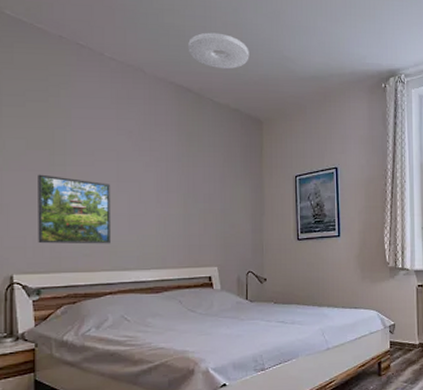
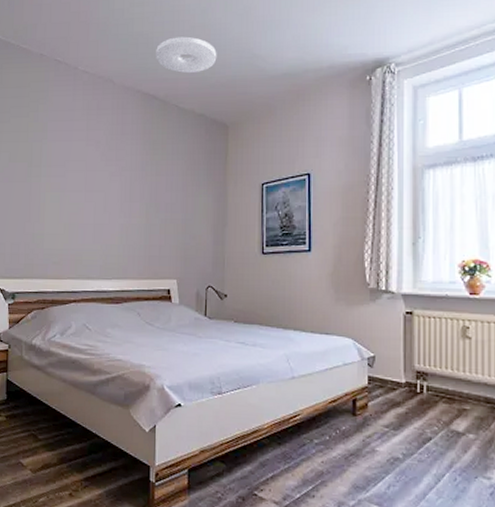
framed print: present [38,174,110,244] -> none [15,185,78,253]

